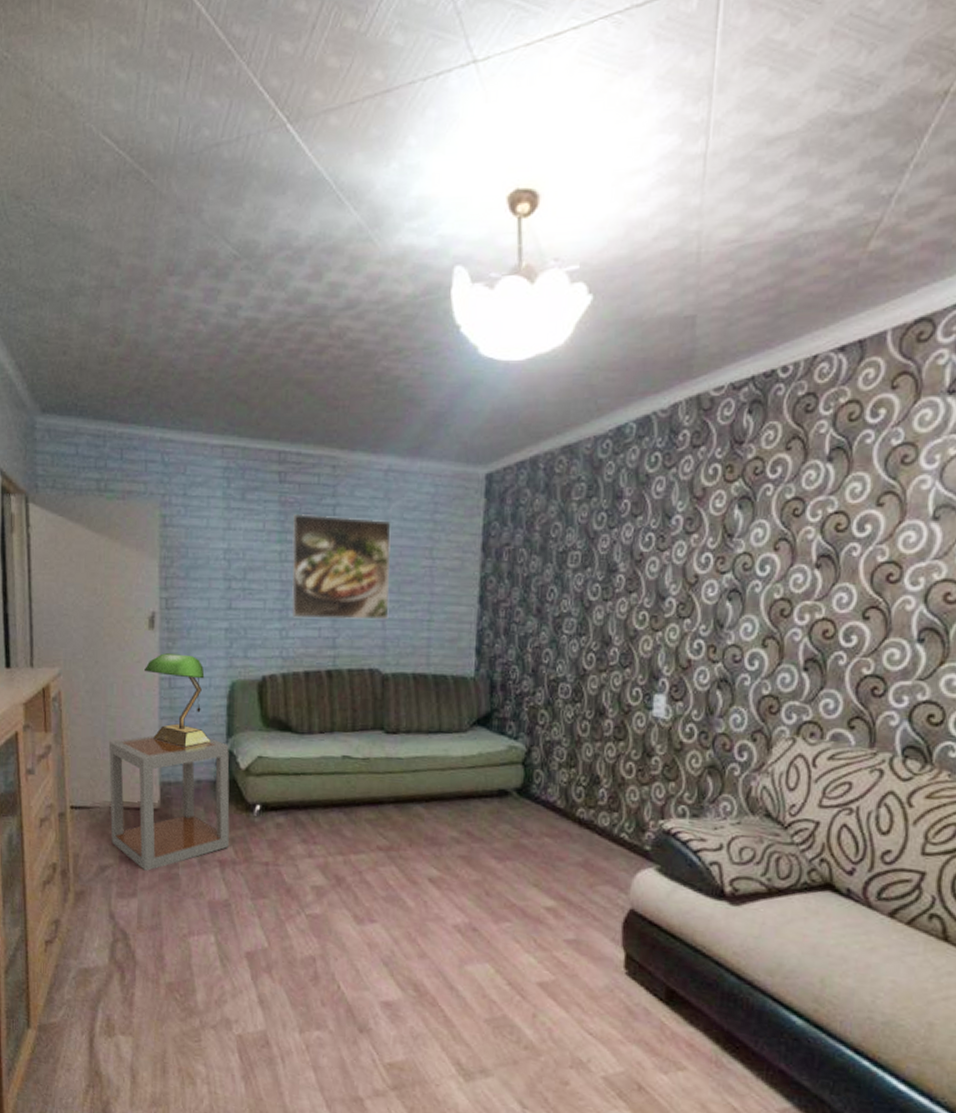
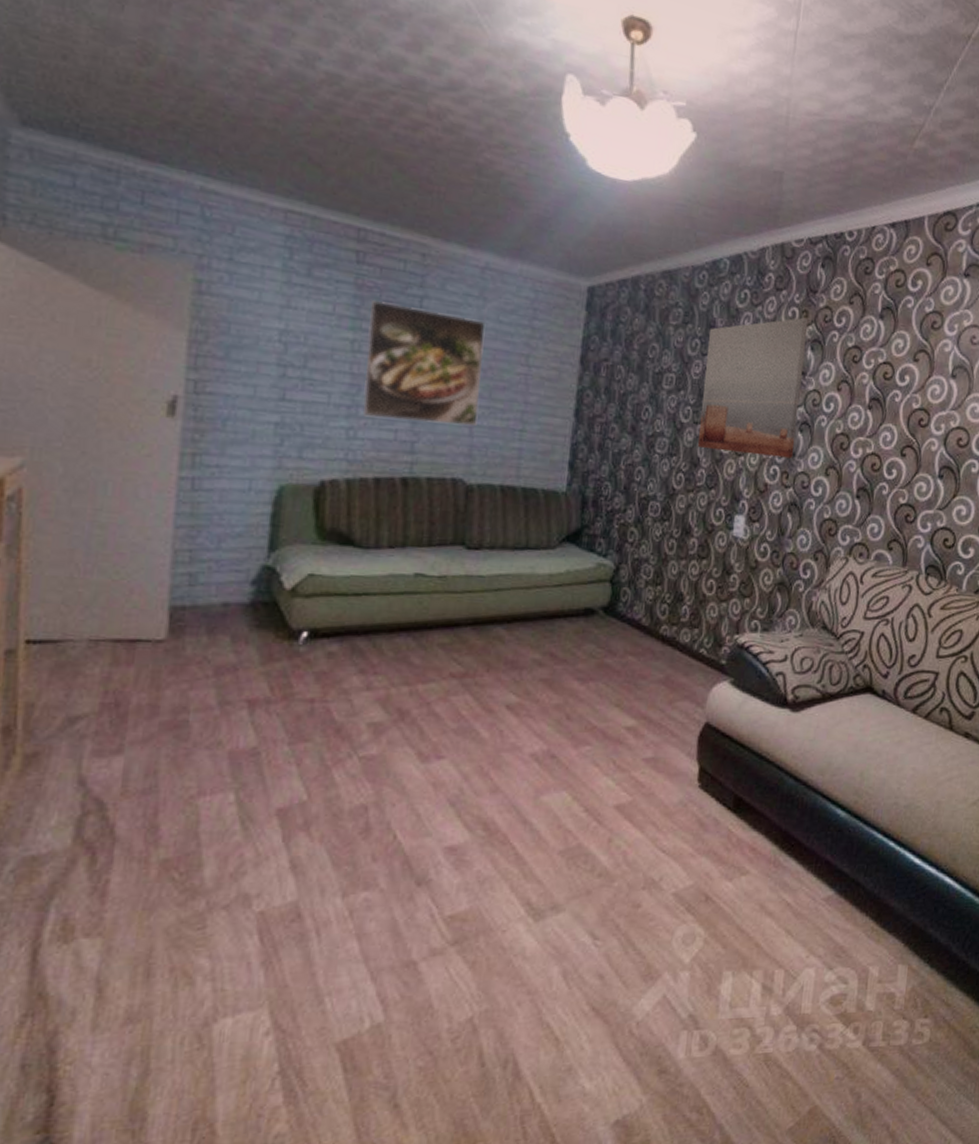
side table: present [108,735,230,872] -> none [88,548,271,721]
table lamp: present [145,653,211,748] -> none [157,447,246,564]
wall art: none [608,473,734,631] -> present [697,317,809,459]

